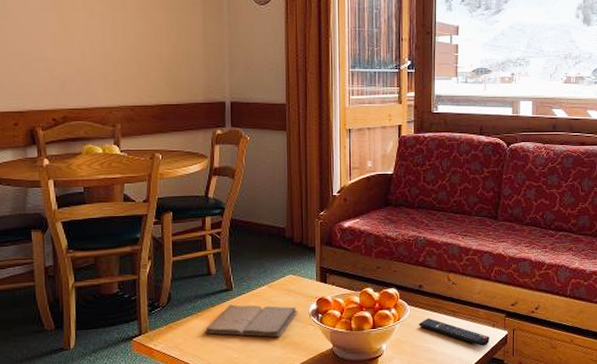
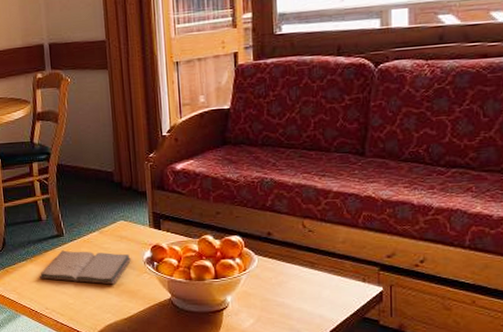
remote control: present [418,317,489,346] -> none [268,269,359,303]

